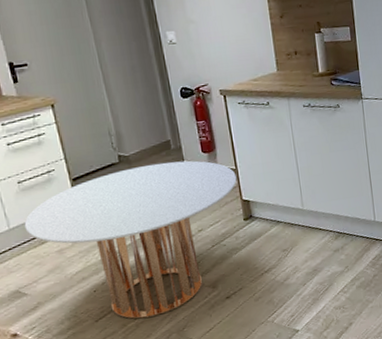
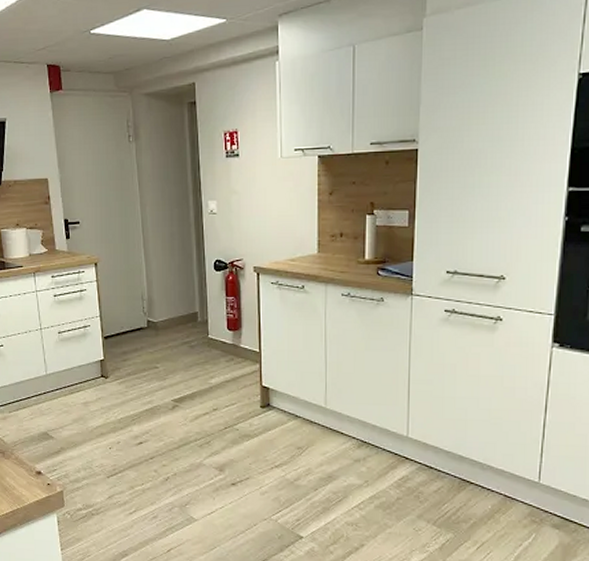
round table: present [24,160,237,319] -> none [59,334,259,486]

